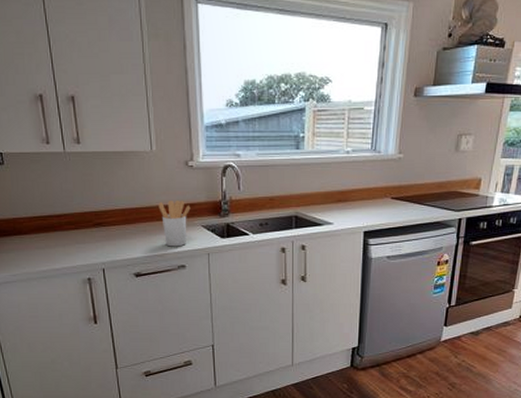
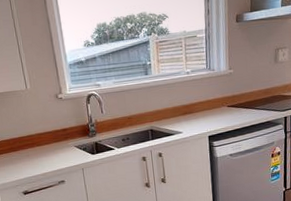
utensil holder: present [158,201,191,247] -> none [37,127,64,167]

